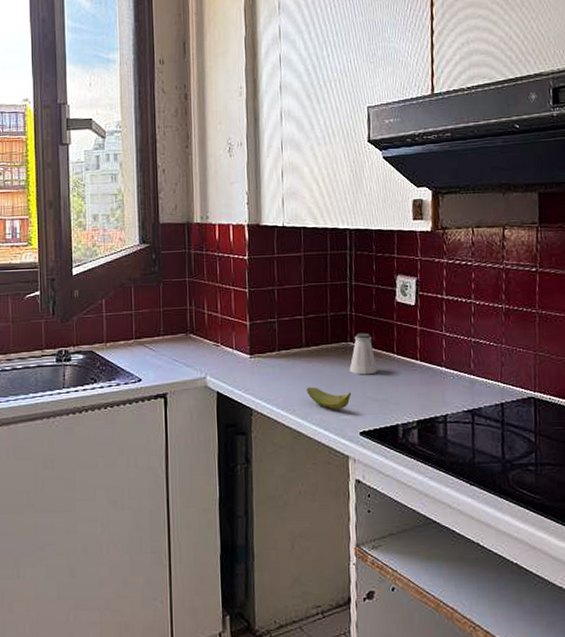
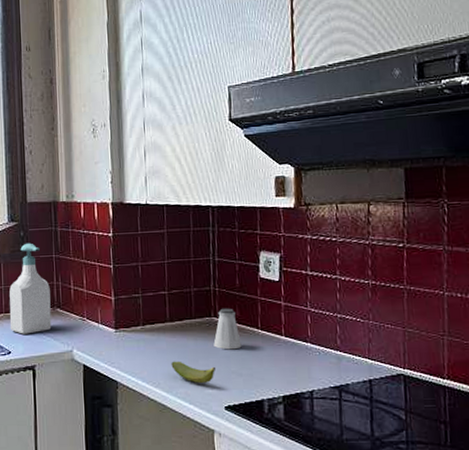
soap bottle: none [140,265,184,361] -> present [9,243,52,334]

